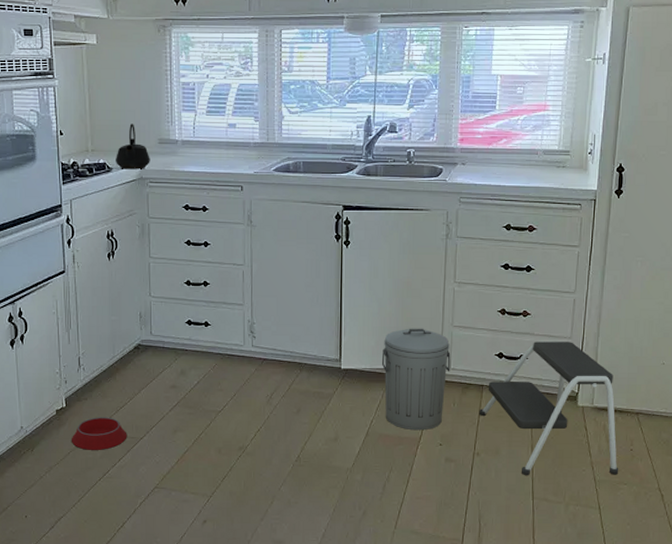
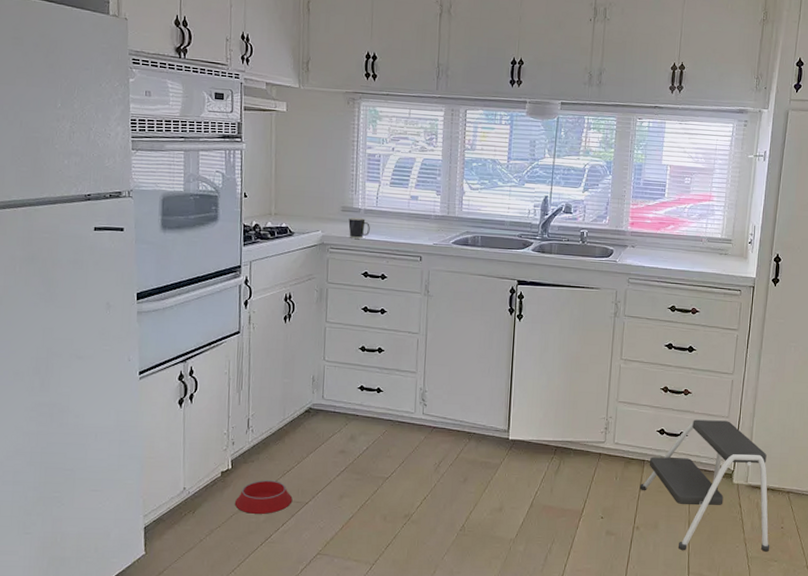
kettle: present [116,124,150,170] -> none [298,190,333,235]
mug: none [166,149,188,171] -> present [348,217,370,239]
trash can: present [381,328,451,431] -> none [548,402,615,503]

